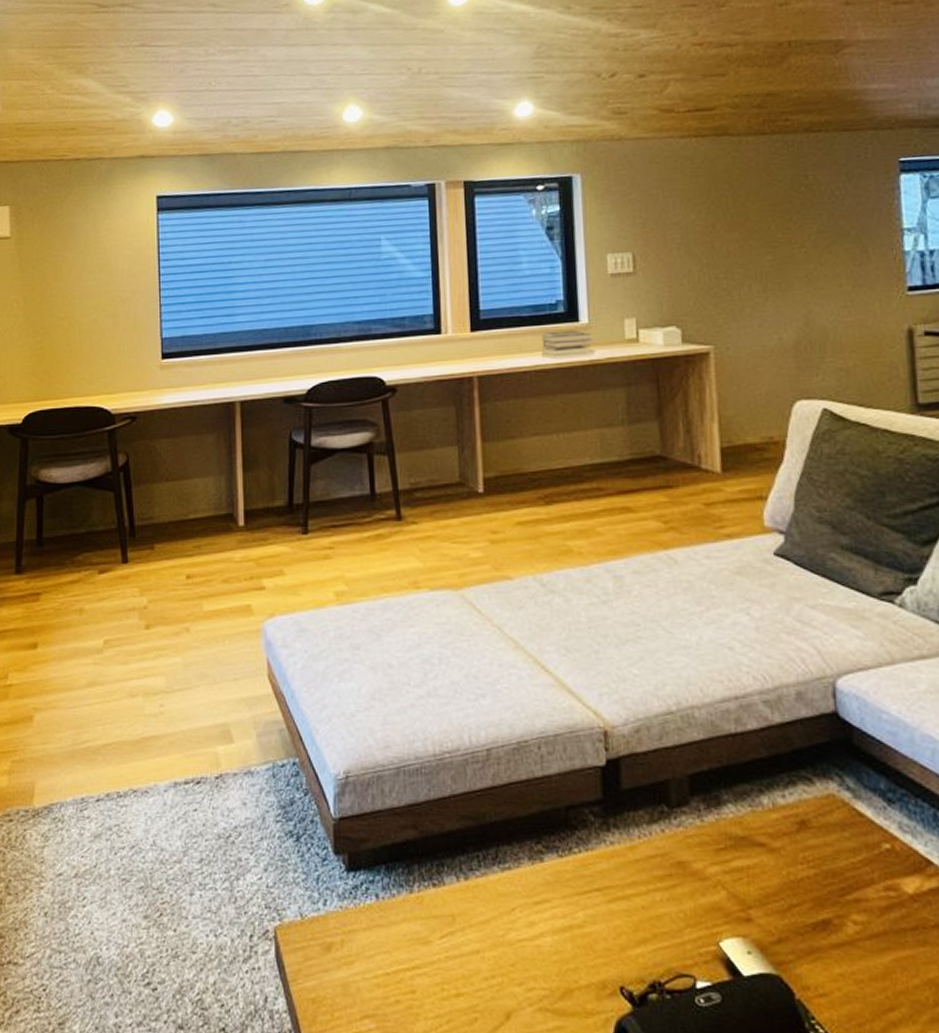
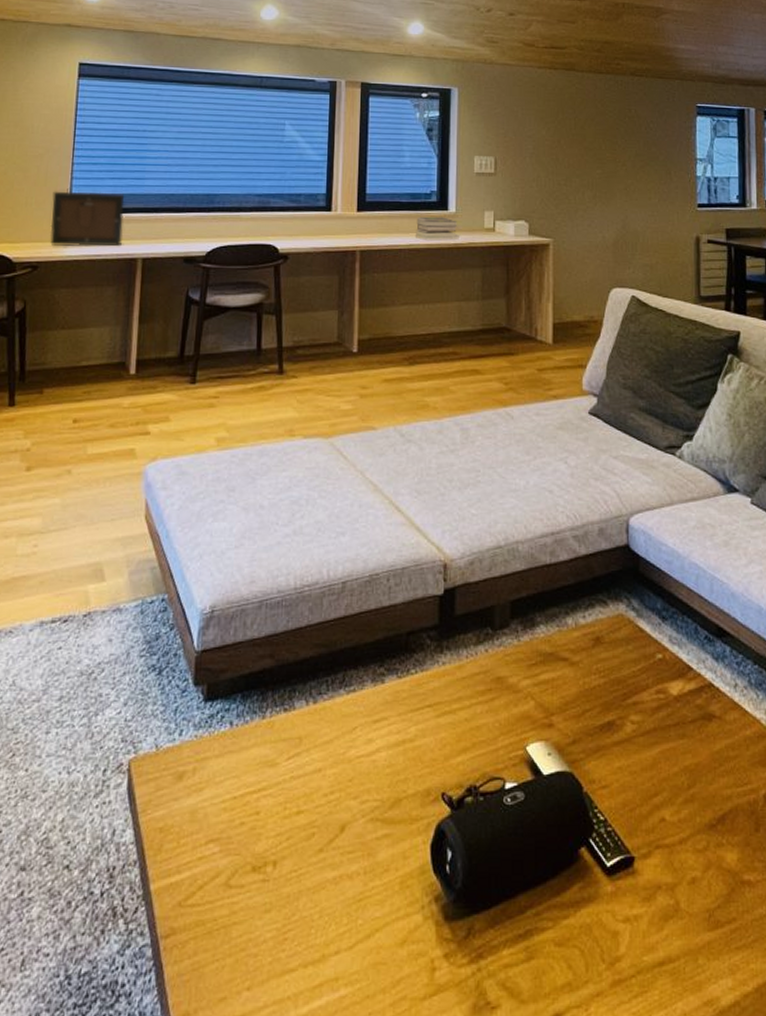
picture frame: none [144,333,218,394] -> present [50,191,125,247]

